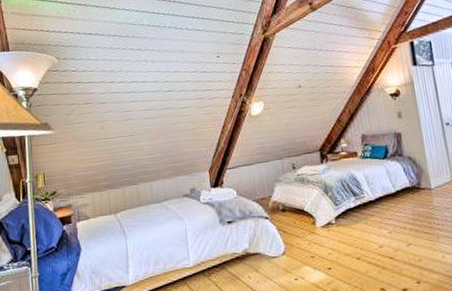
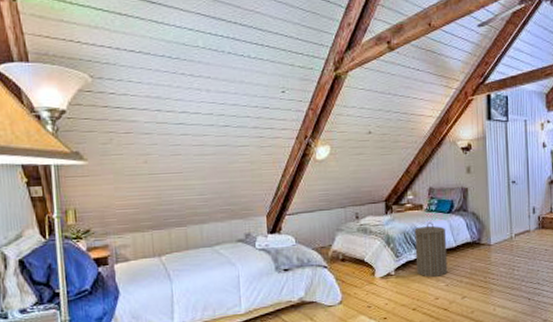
laundry hamper: none [351,168,390,225] -> present [414,221,448,277]

